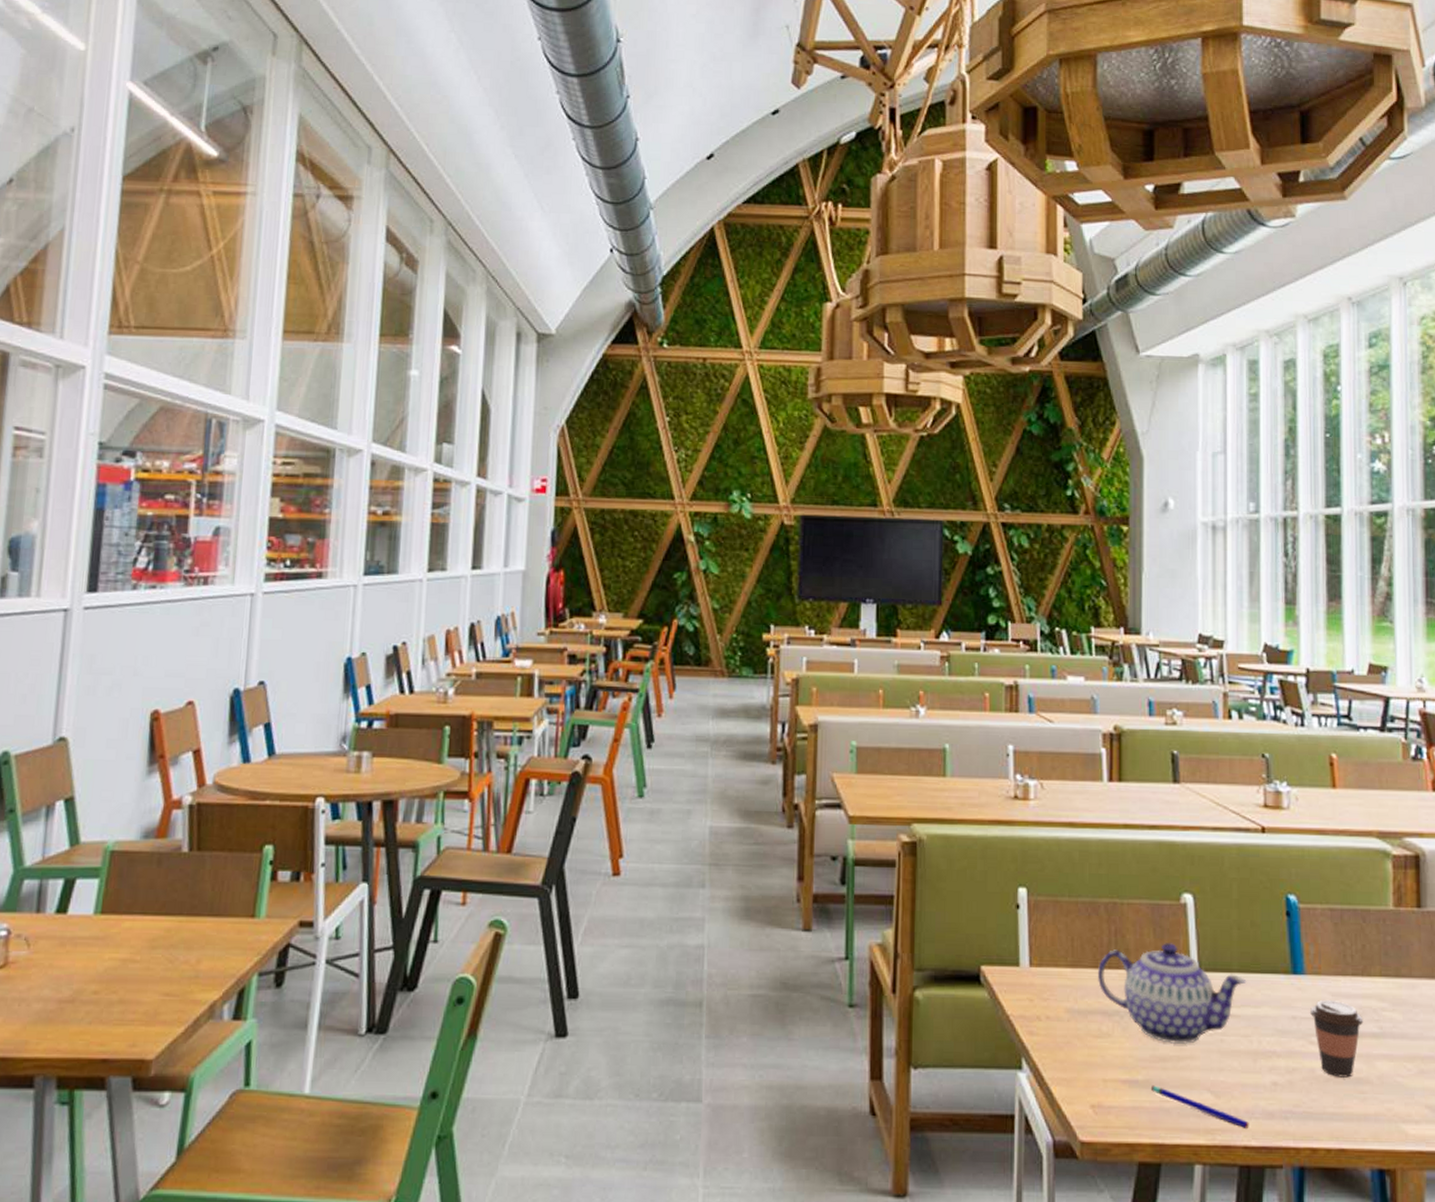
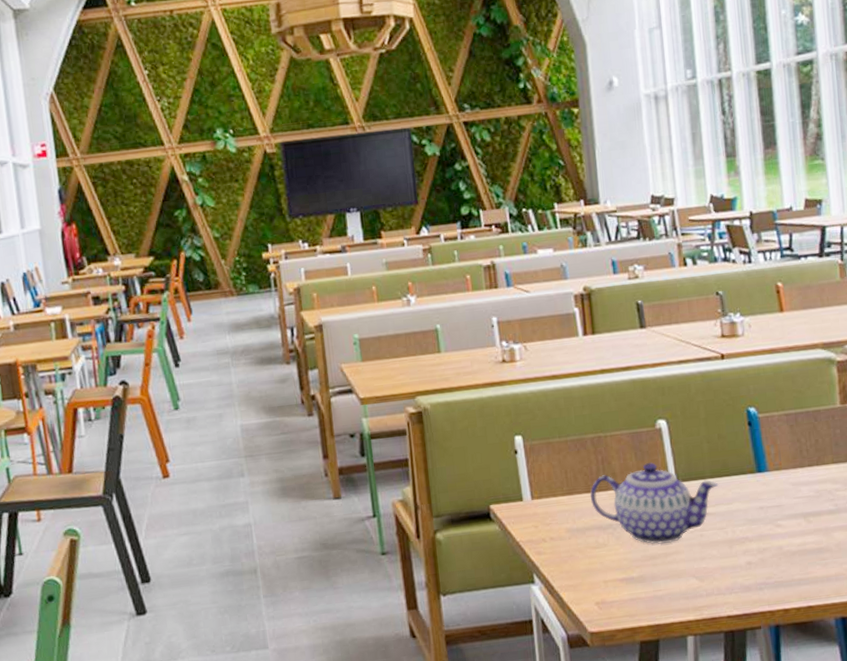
pen: present [1150,1085,1249,1128] -> none [644,579,730,602]
coffee cup: present [1309,999,1364,1078] -> none [774,488,821,550]

